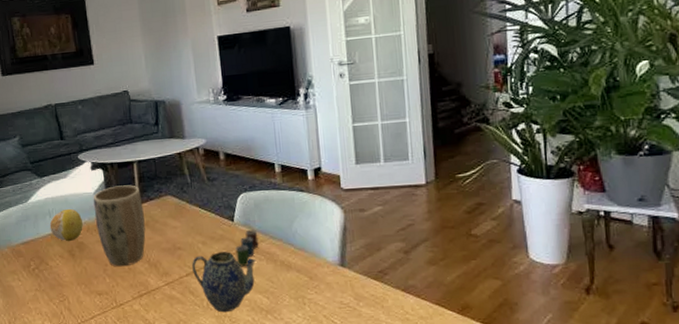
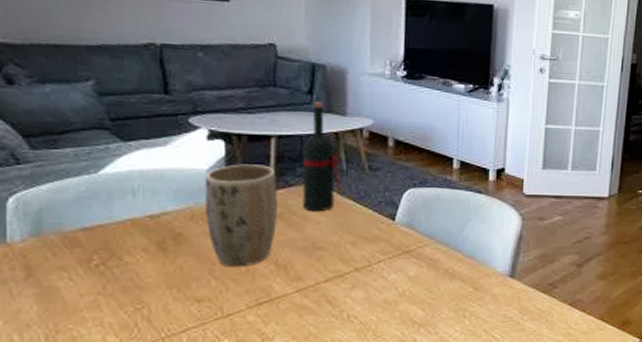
fruit: present [49,208,83,242] -> none [131,187,185,231]
wine bottle: none [156,130,190,219] -> present [302,101,342,212]
teapot: present [192,252,257,313] -> none [334,255,416,326]
cup: present [235,229,259,266] -> none [392,231,422,273]

